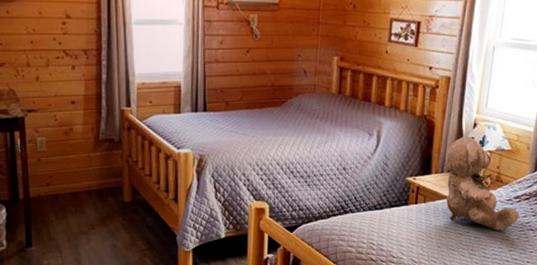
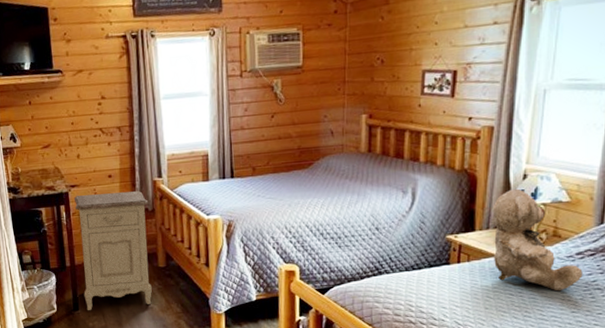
nightstand: none [31,120,116,248] -> present [74,191,152,311]

